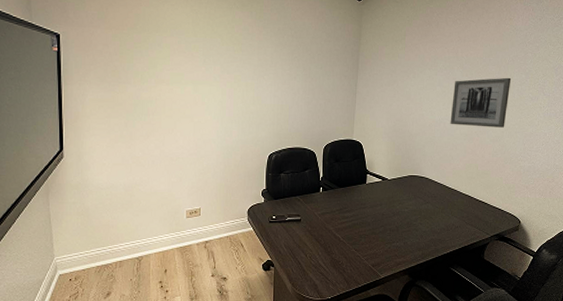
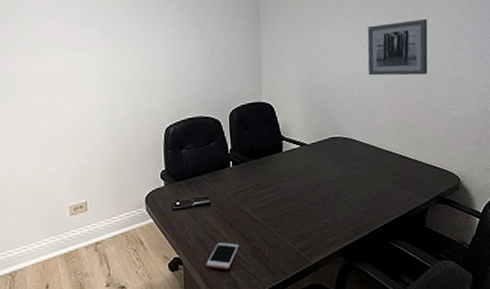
cell phone: none [293,252,321,274] -> present [206,242,239,270]

